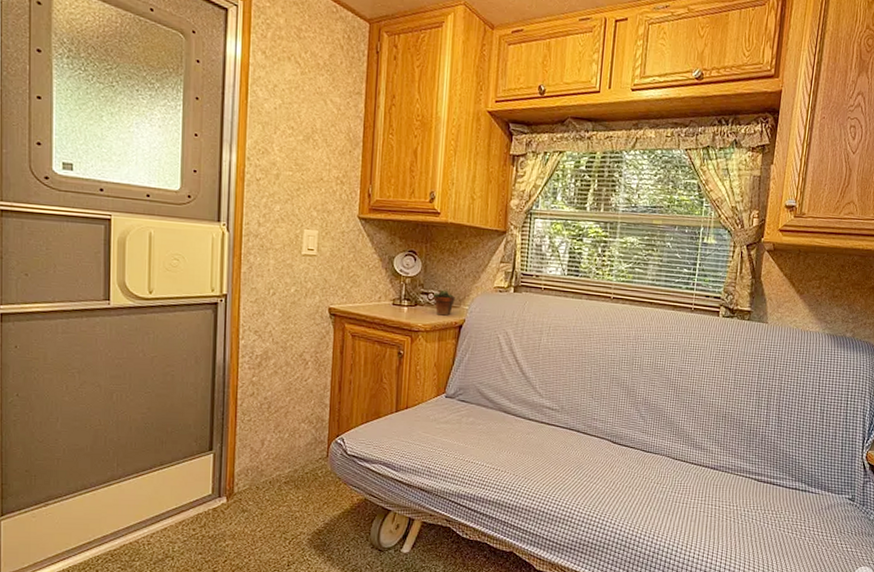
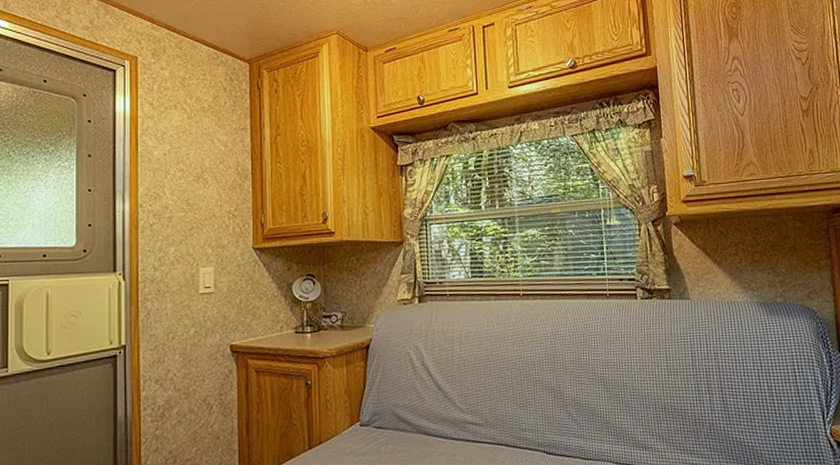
succulent plant: present [433,286,455,316] -> none [337,306,359,338]

